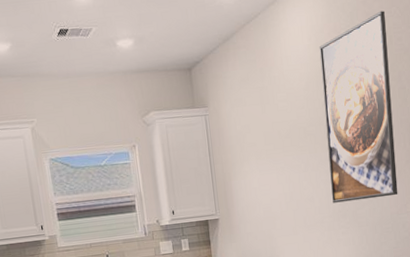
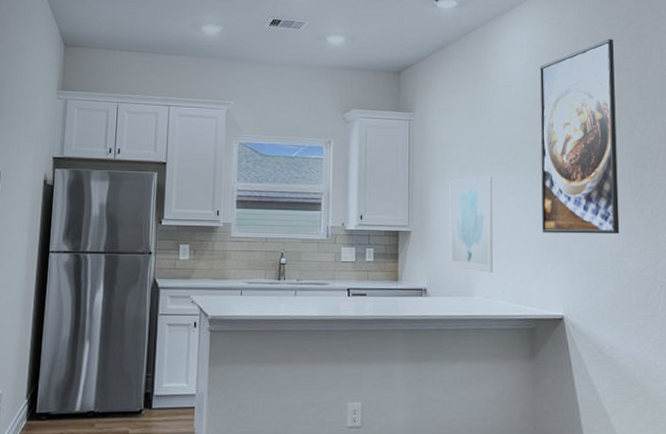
wall art: none [248,158,293,246] -> present [449,176,493,272]

